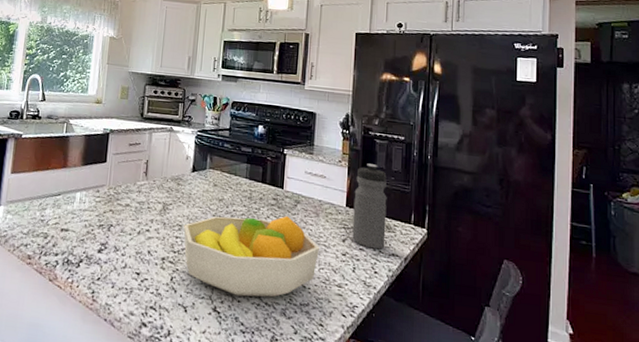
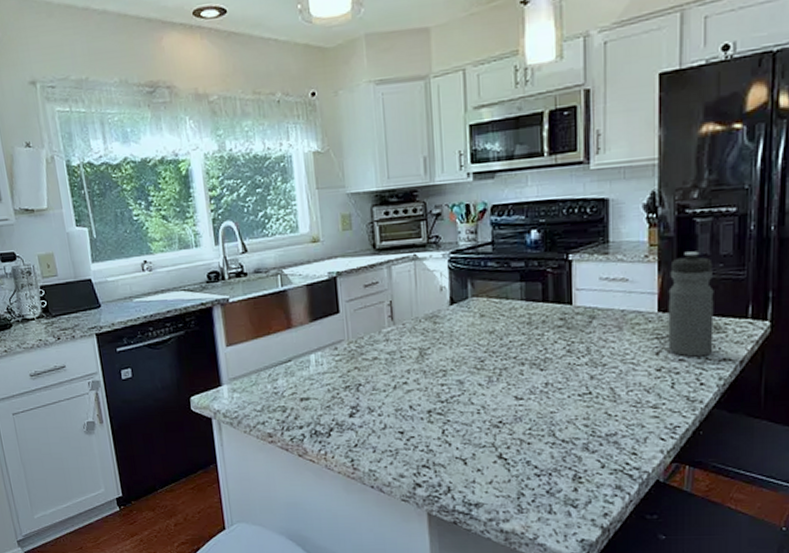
fruit bowl: present [183,216,319,298] -> none [449,337,626,438]

